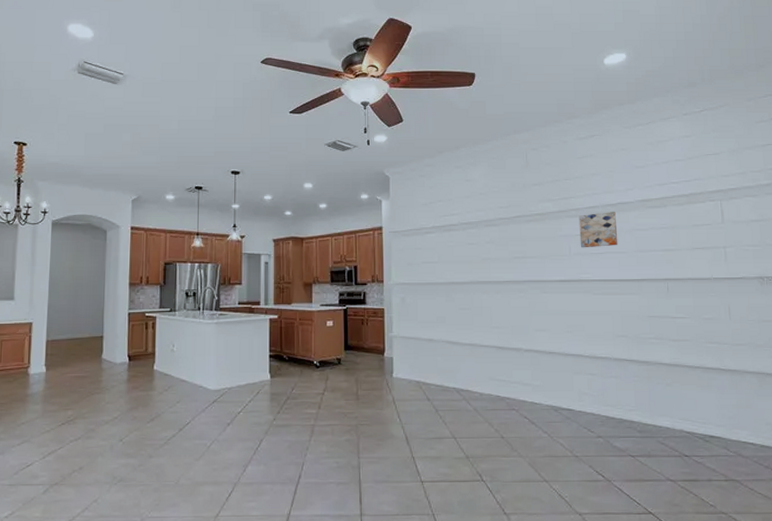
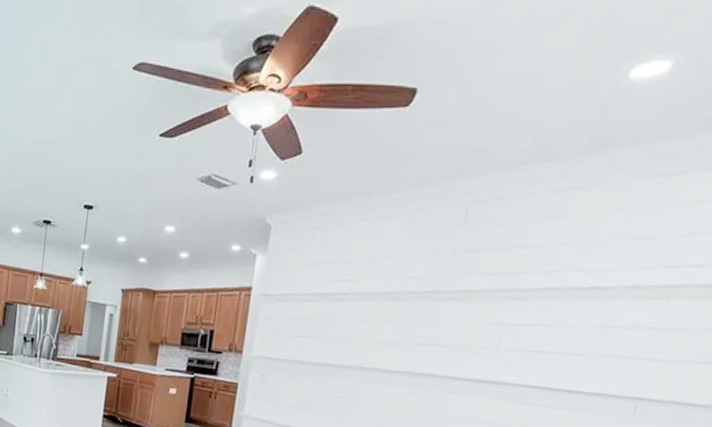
wall art: present [579,212,618,248] -> none [516,297,583,345]

